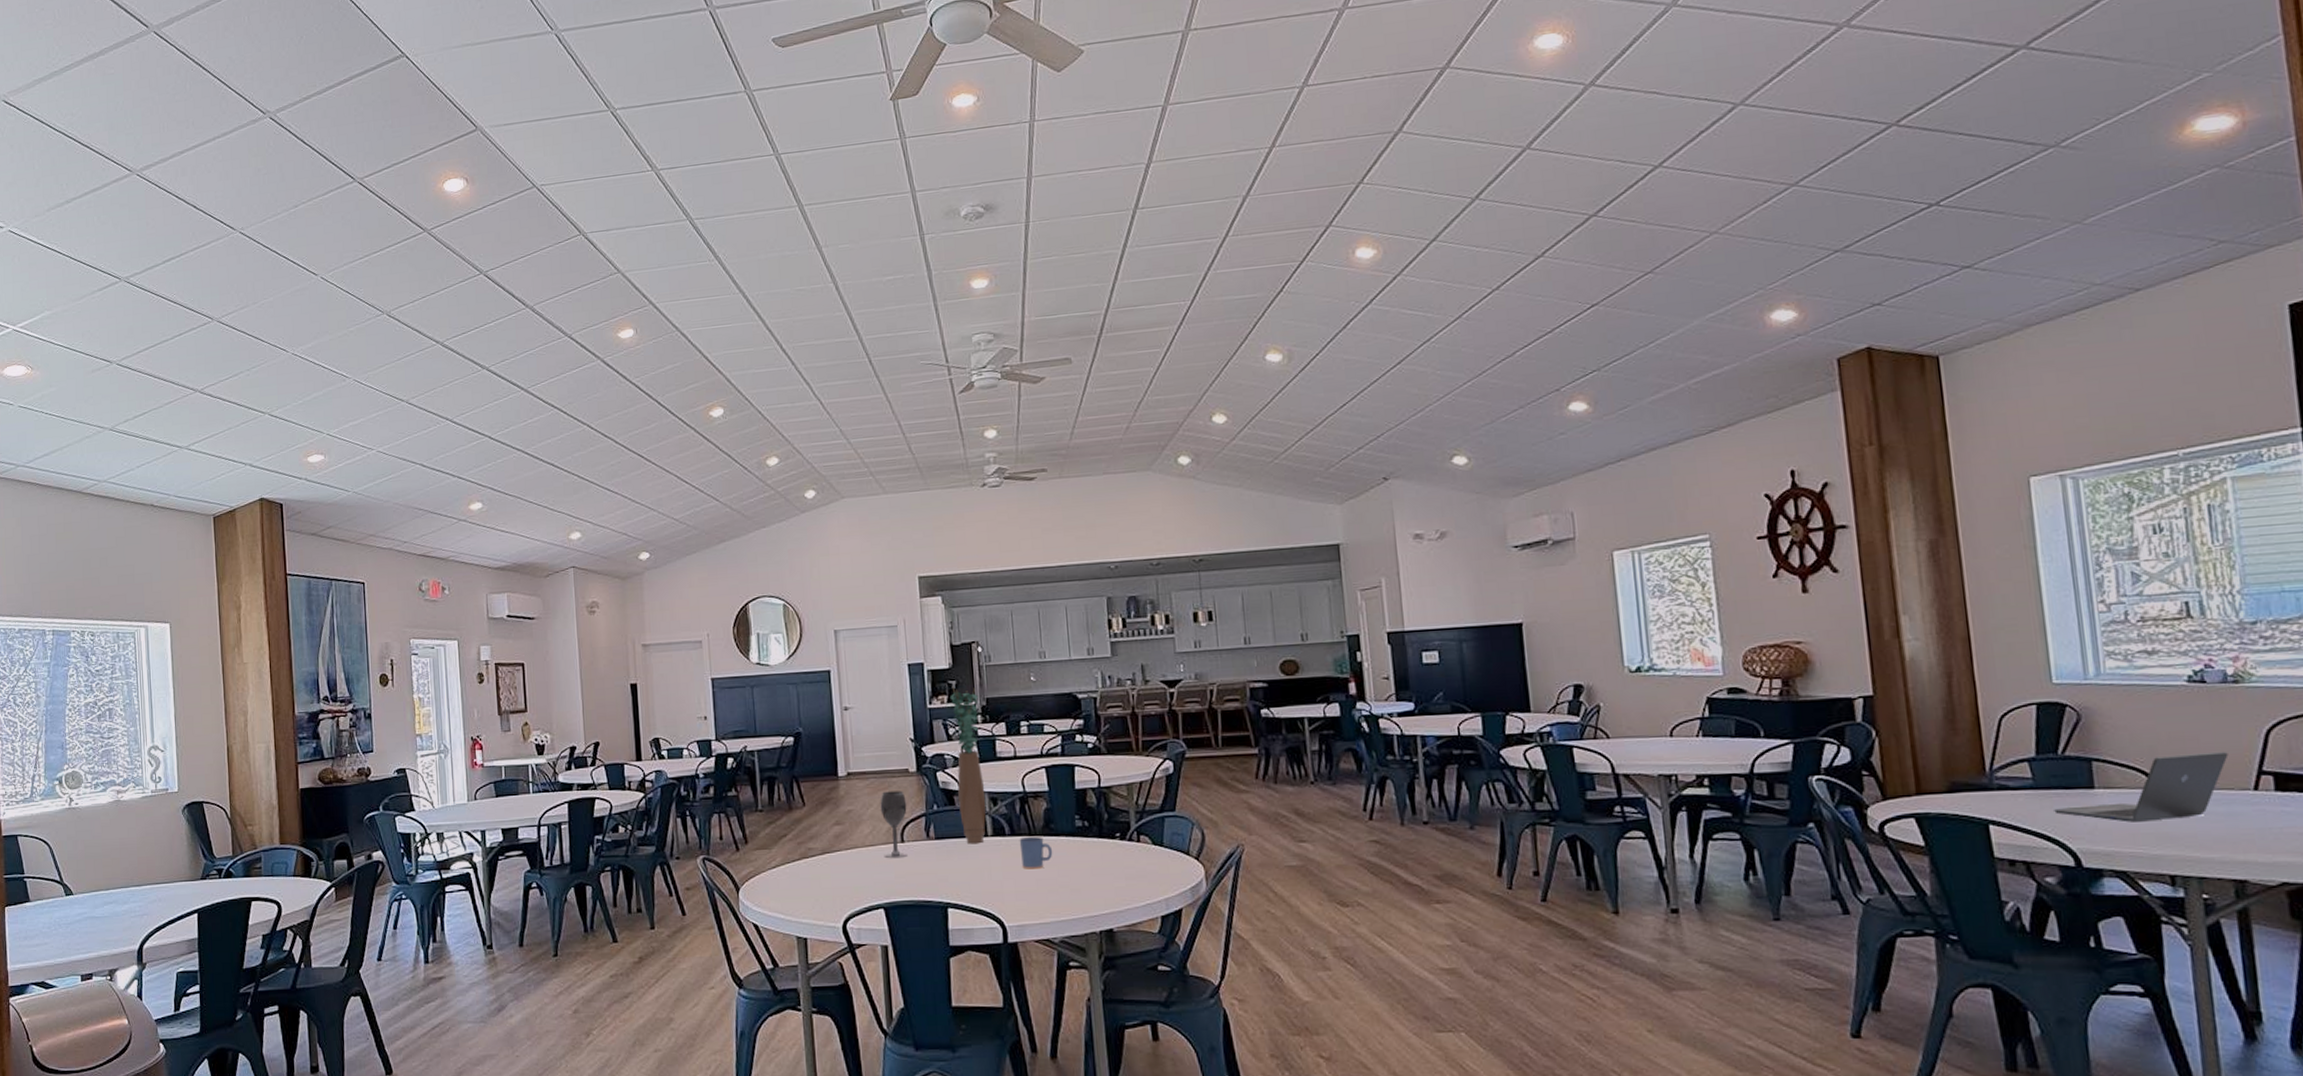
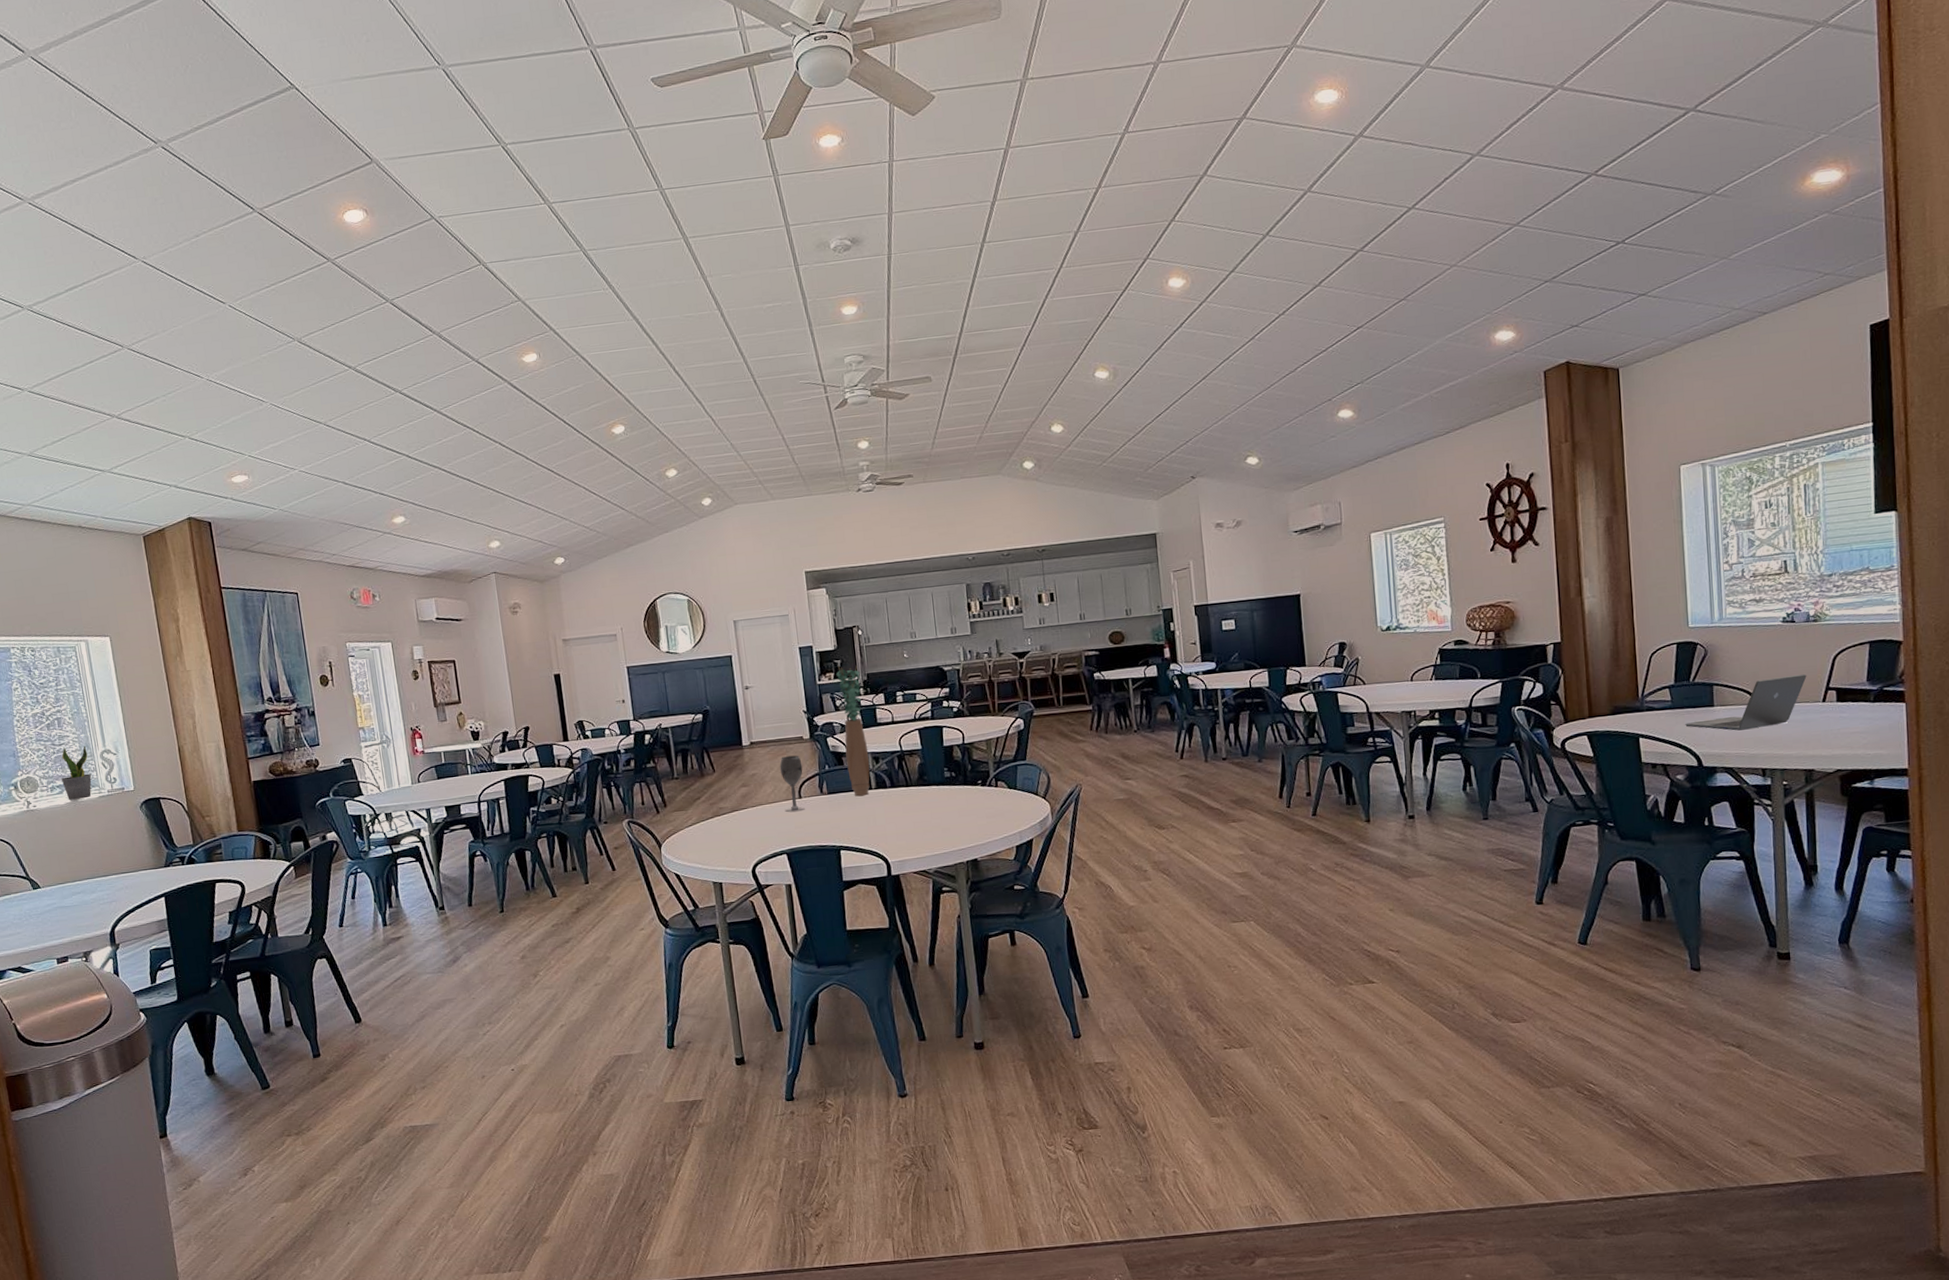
potted plant: none [105,740,137,800] -> present [60,746,92,801]
mug: present [1019,836,1053,869] -> none [898,787,927,815]

